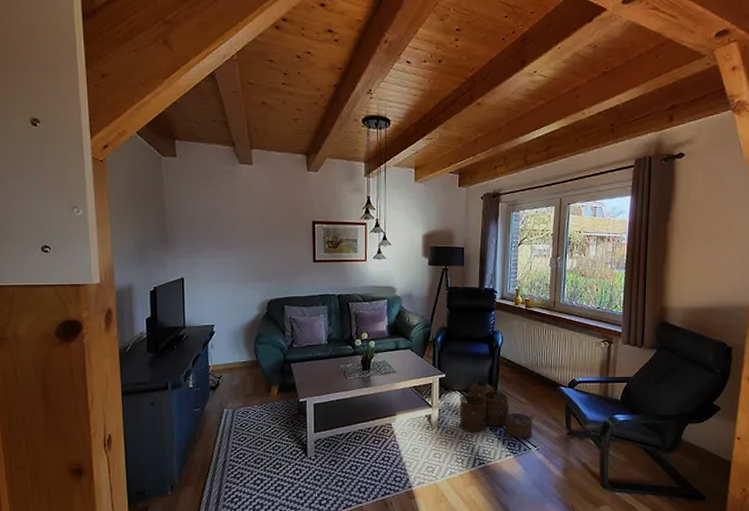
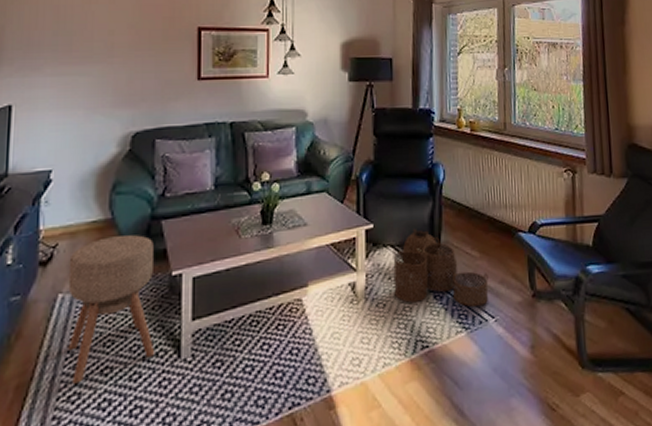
ottoman: none [230,373,290,467] -> present [68,235,155,384]

